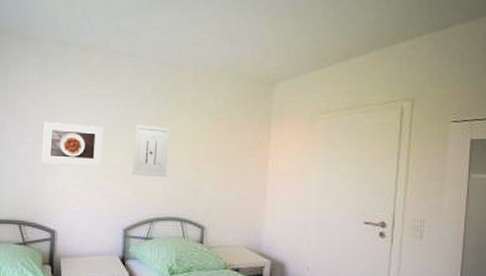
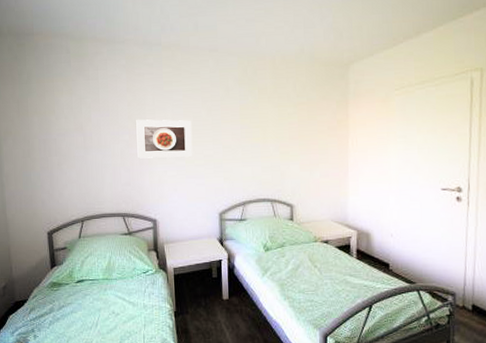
wall art: present [133,124,170,177] -> none [221,114,255,163]

